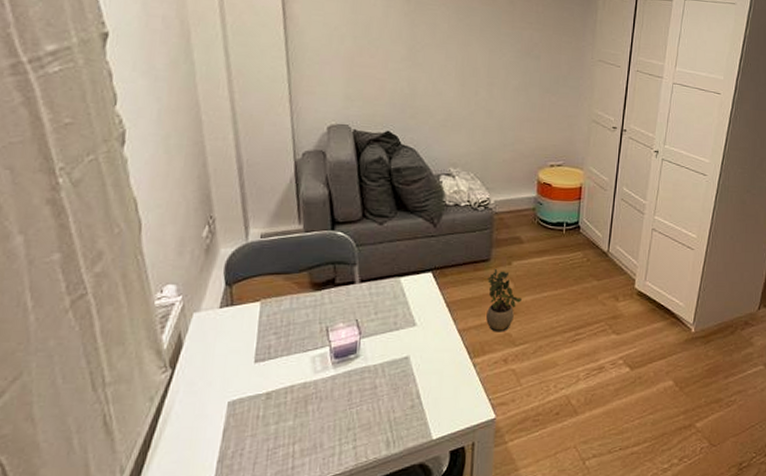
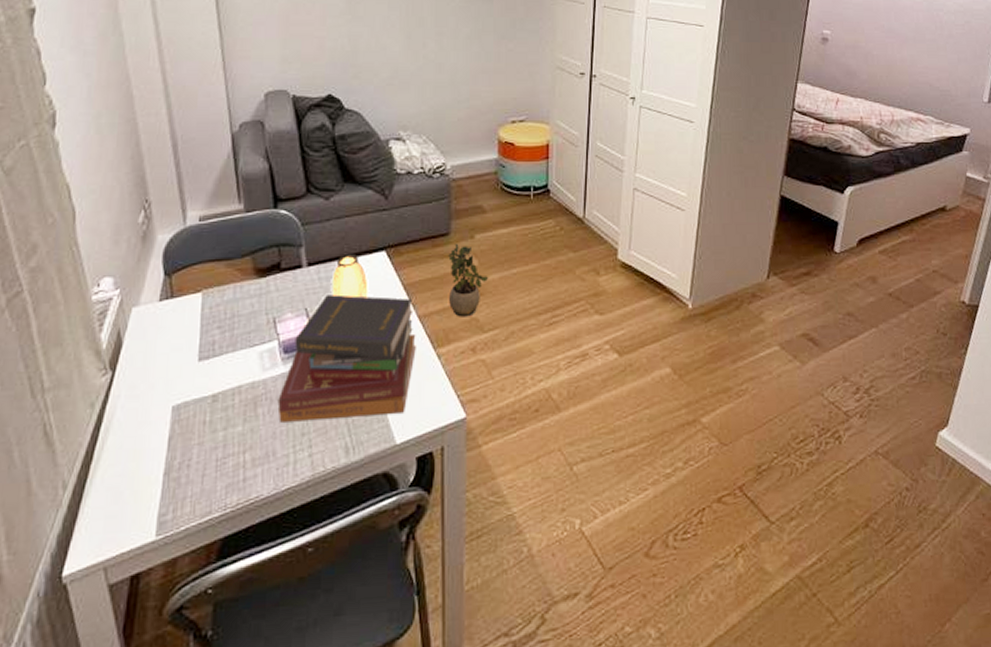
books: none [326,308,455,418] -> present [277,294,416,422]
vase: none [381,274,415,313] -> present [332,254,369,298]

